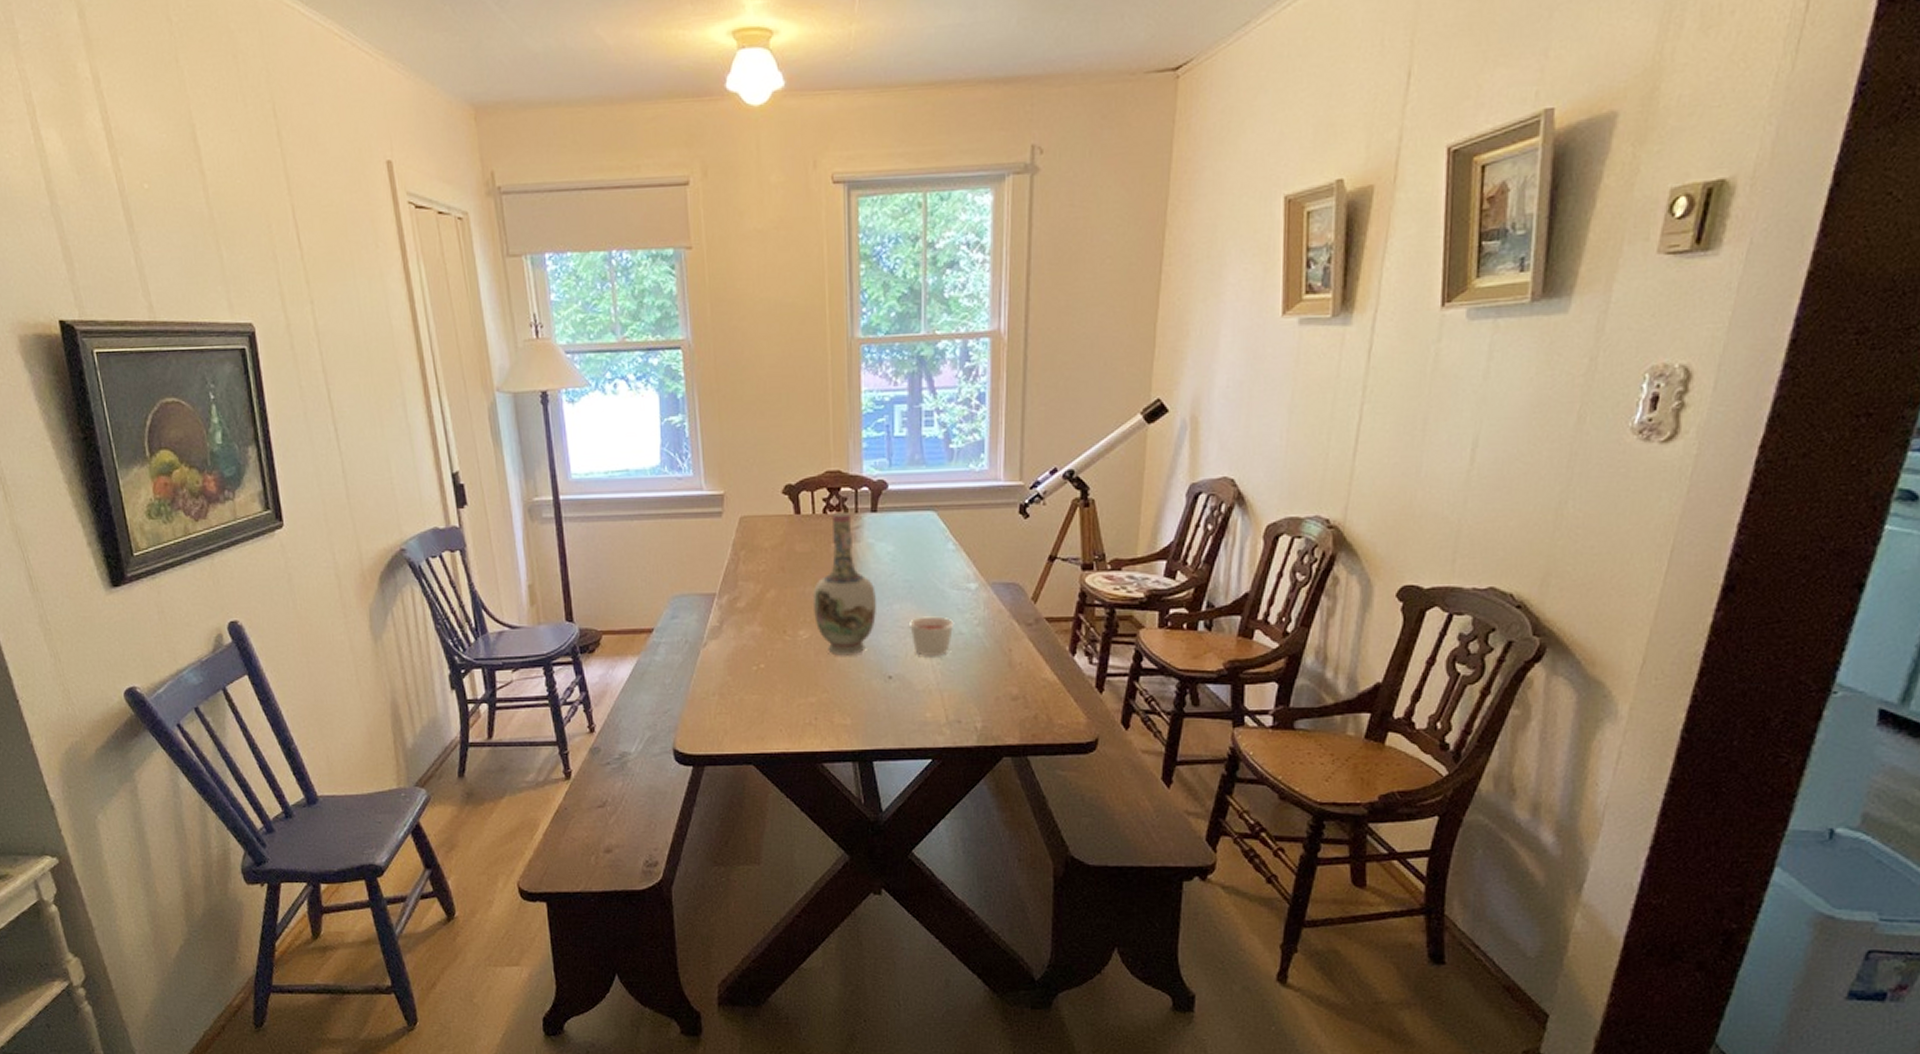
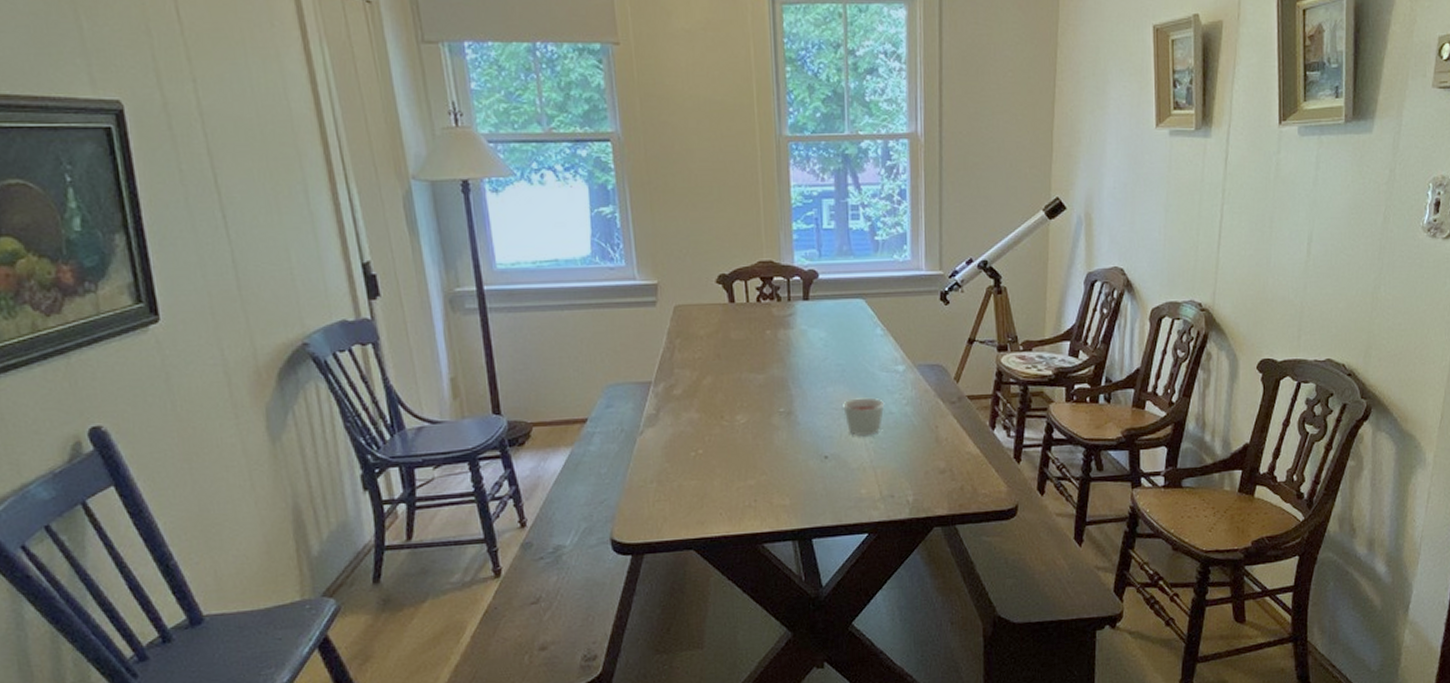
vase: present [812,511,876,656] -> none [749,300,811,439]

